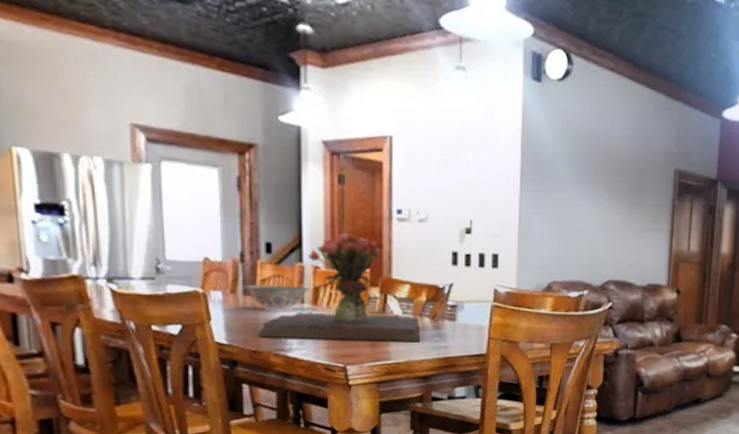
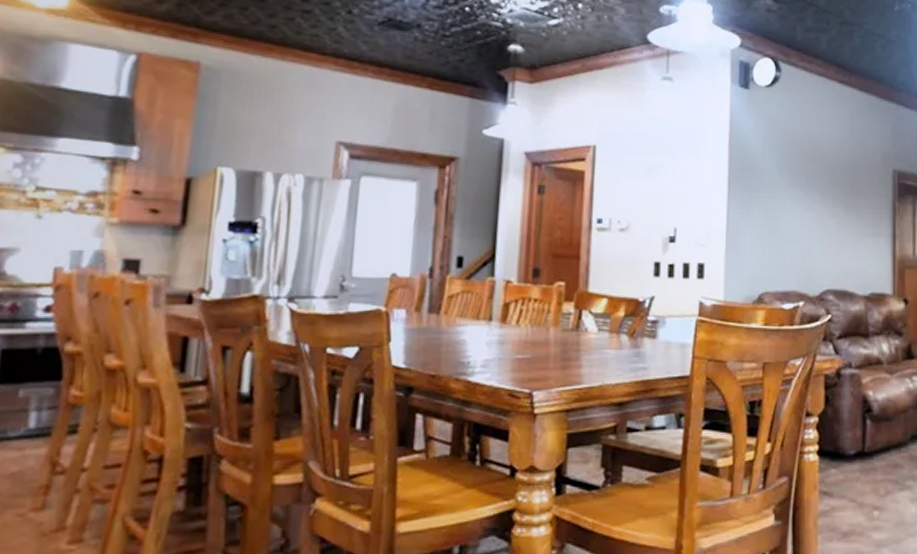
bowl: present [244,284,310,313] -> none [430,301,500,332]
flower arrangement: present [258,232,421,343] -> none [439,244,617,363]

